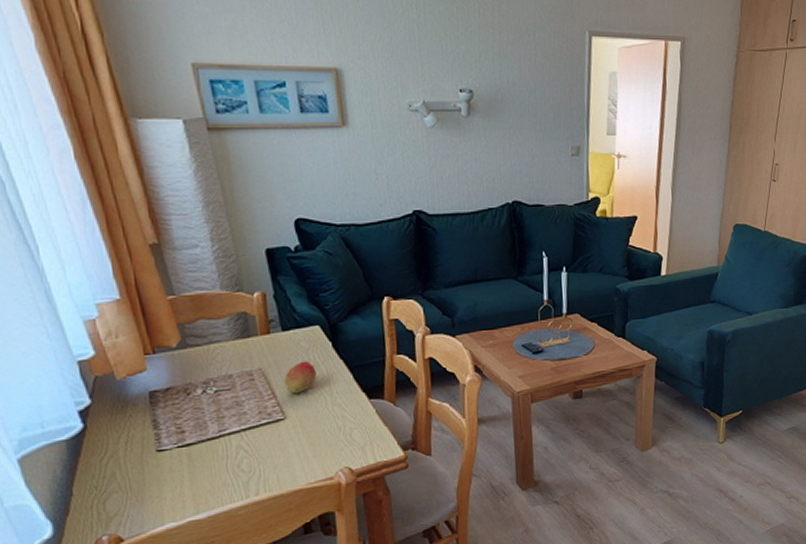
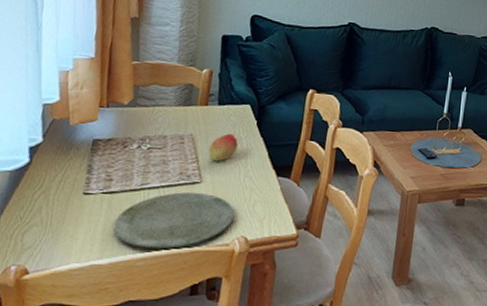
plate: none [200,429,331,496] -> present [113,192,234,249]

